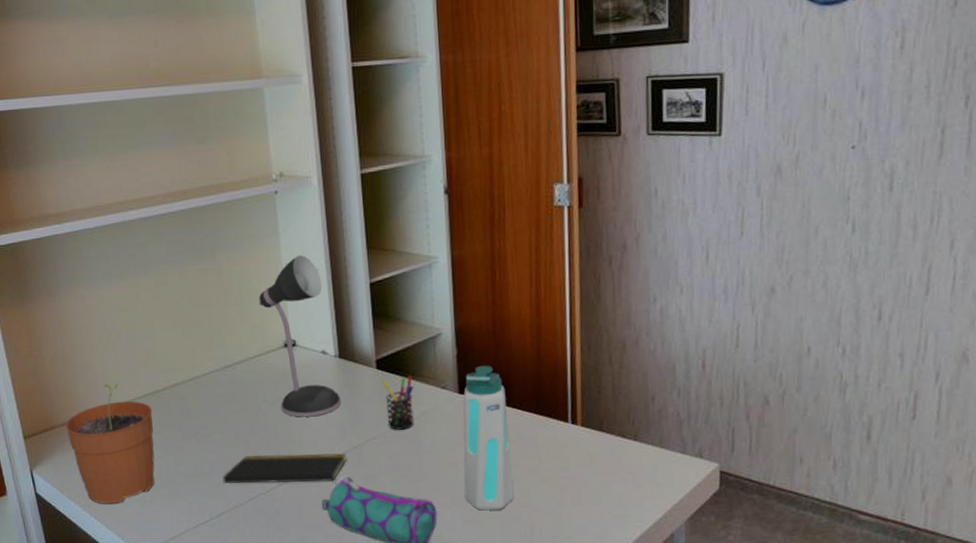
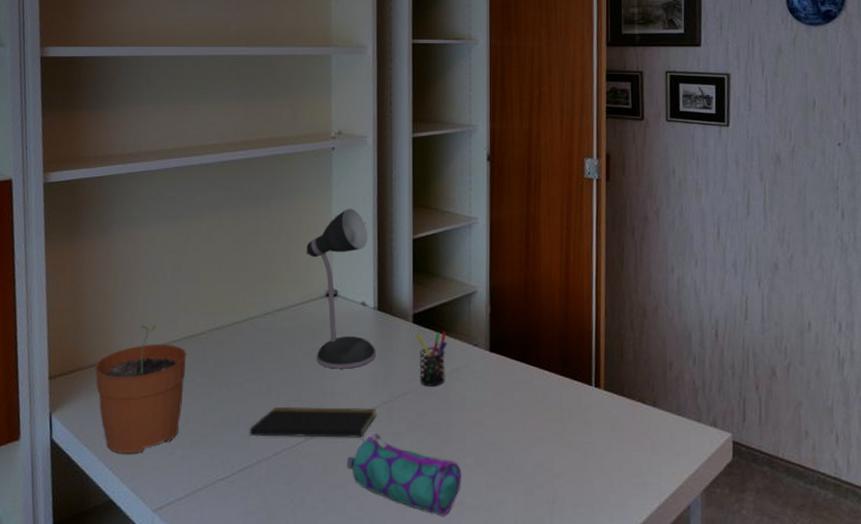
water bottle: present [463,365,514,511] -> none [490,324,538,475]

